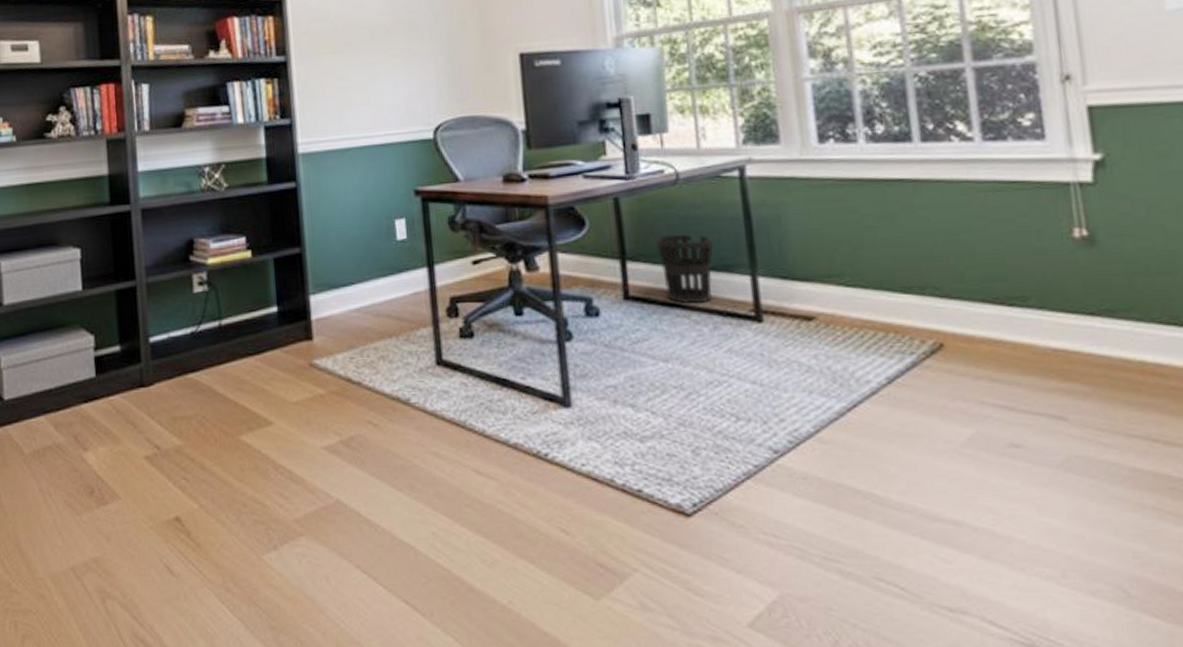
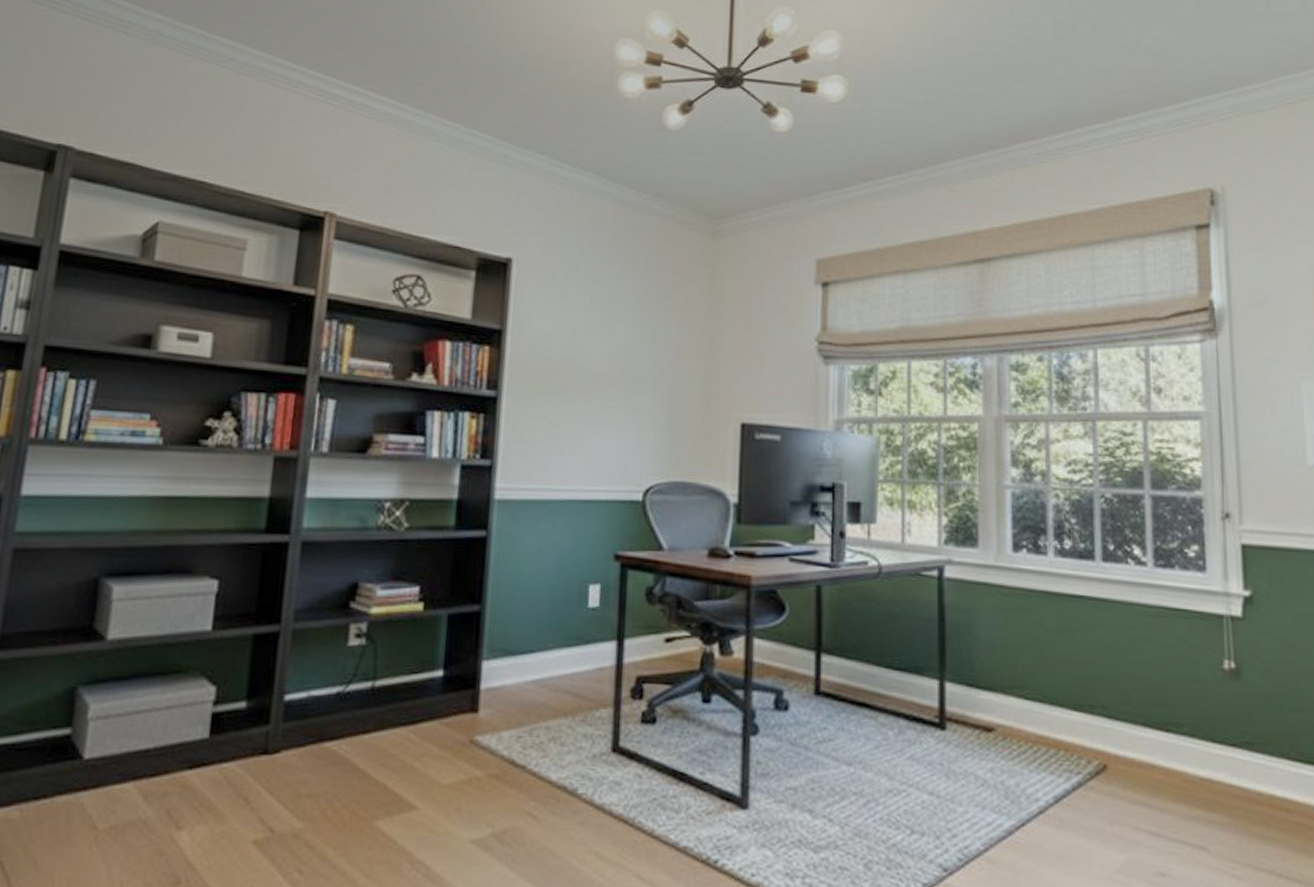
wastebasket: present [656,234,713,303] -> none [853,629,906,704]

